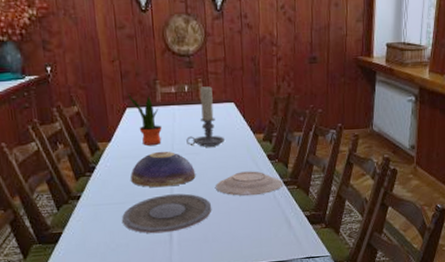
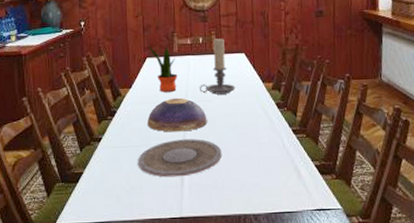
plate: present [216,171,284,196] -> none [226,118,293,144]

